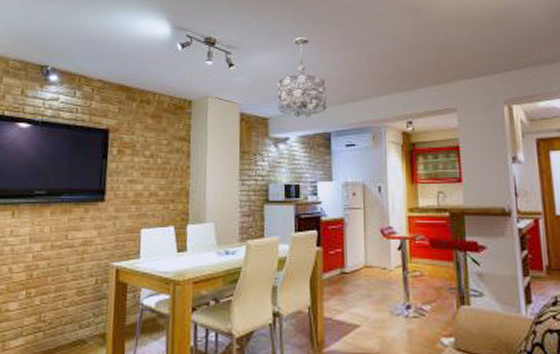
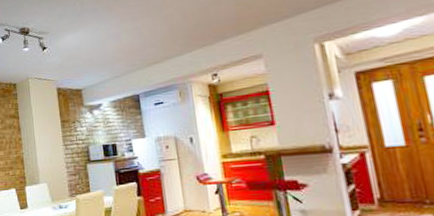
chandelier: present [277,38,326,118] -> none [86,12,133,85]

